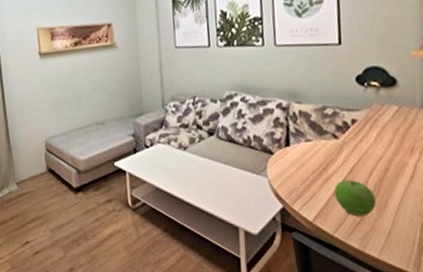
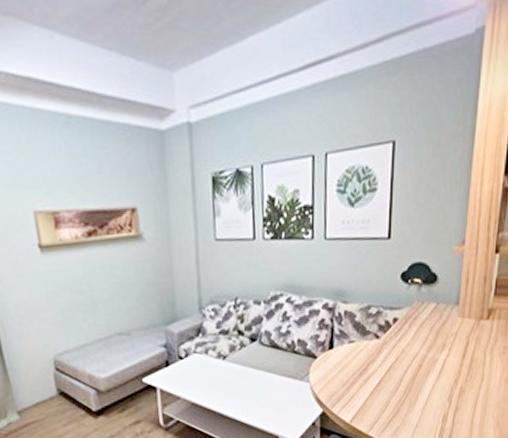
fruit: present [334,179,376,217] -> none [372,378,407,414]

